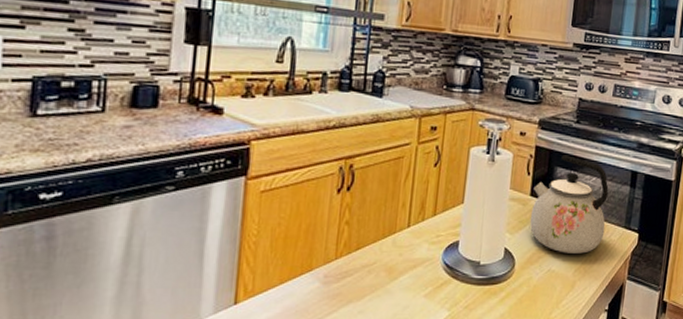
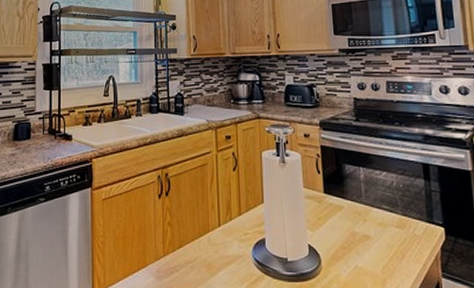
kettle: present [529,155,609,254] -> none [325,152,407,250]

